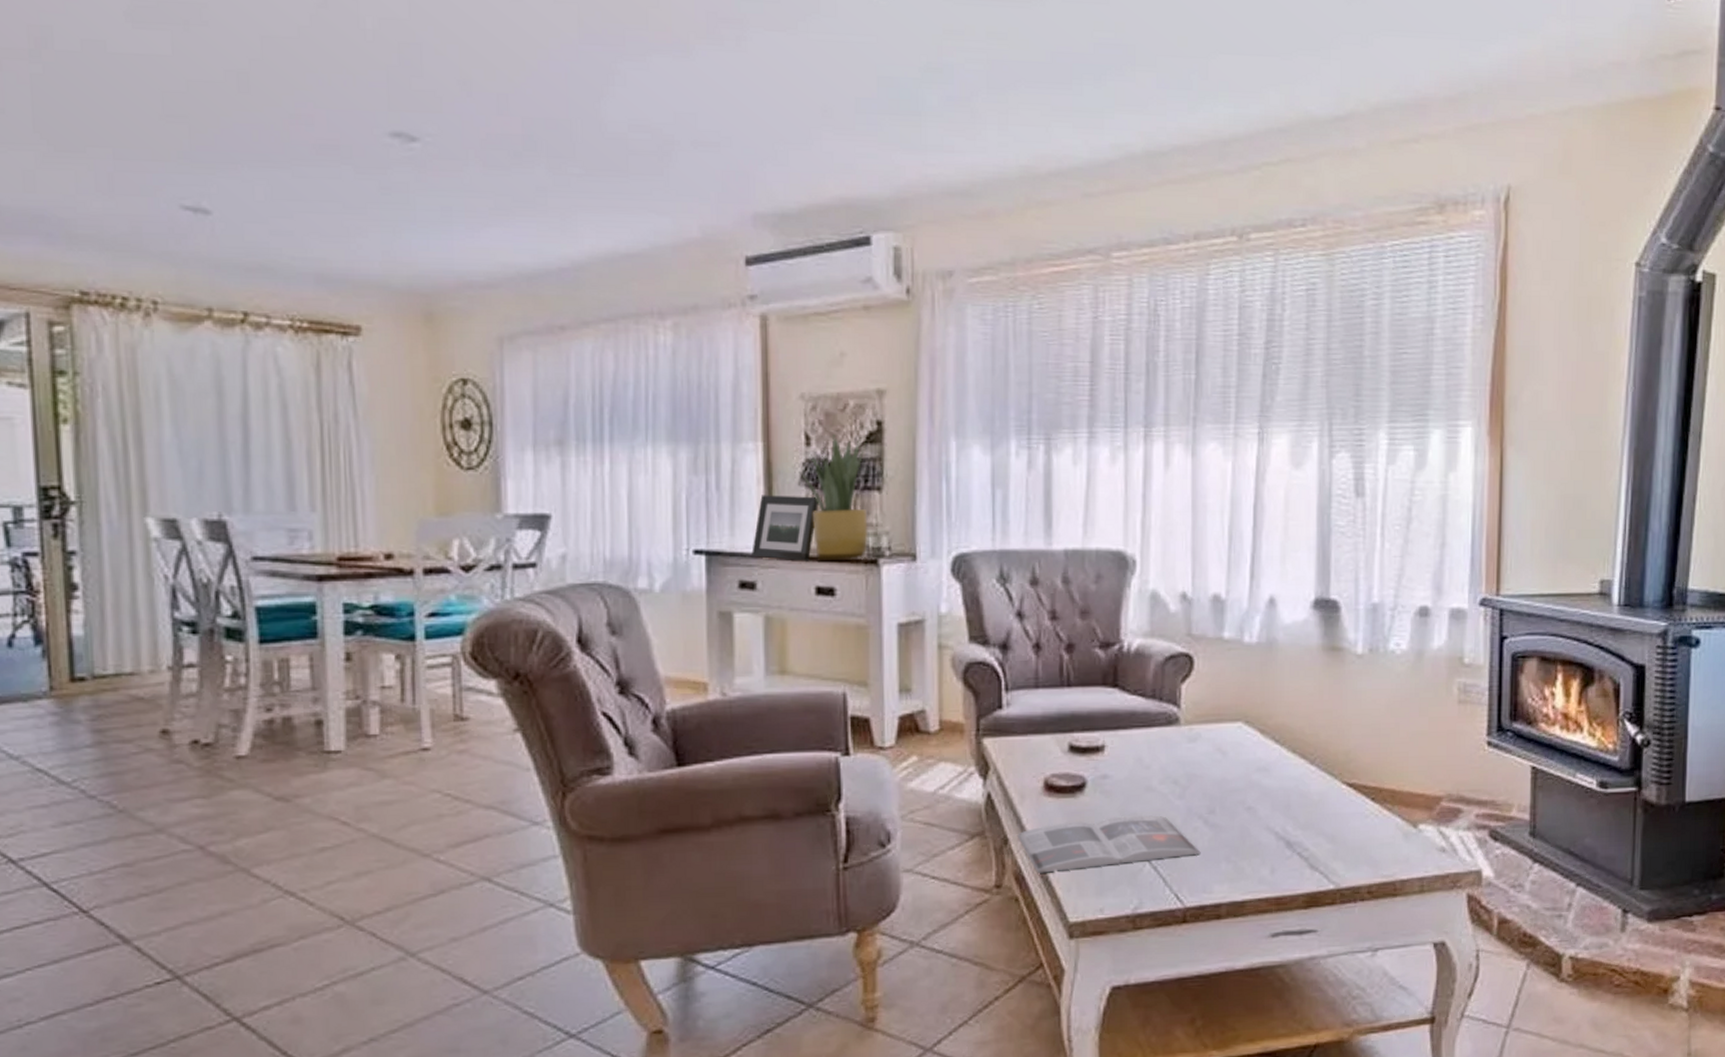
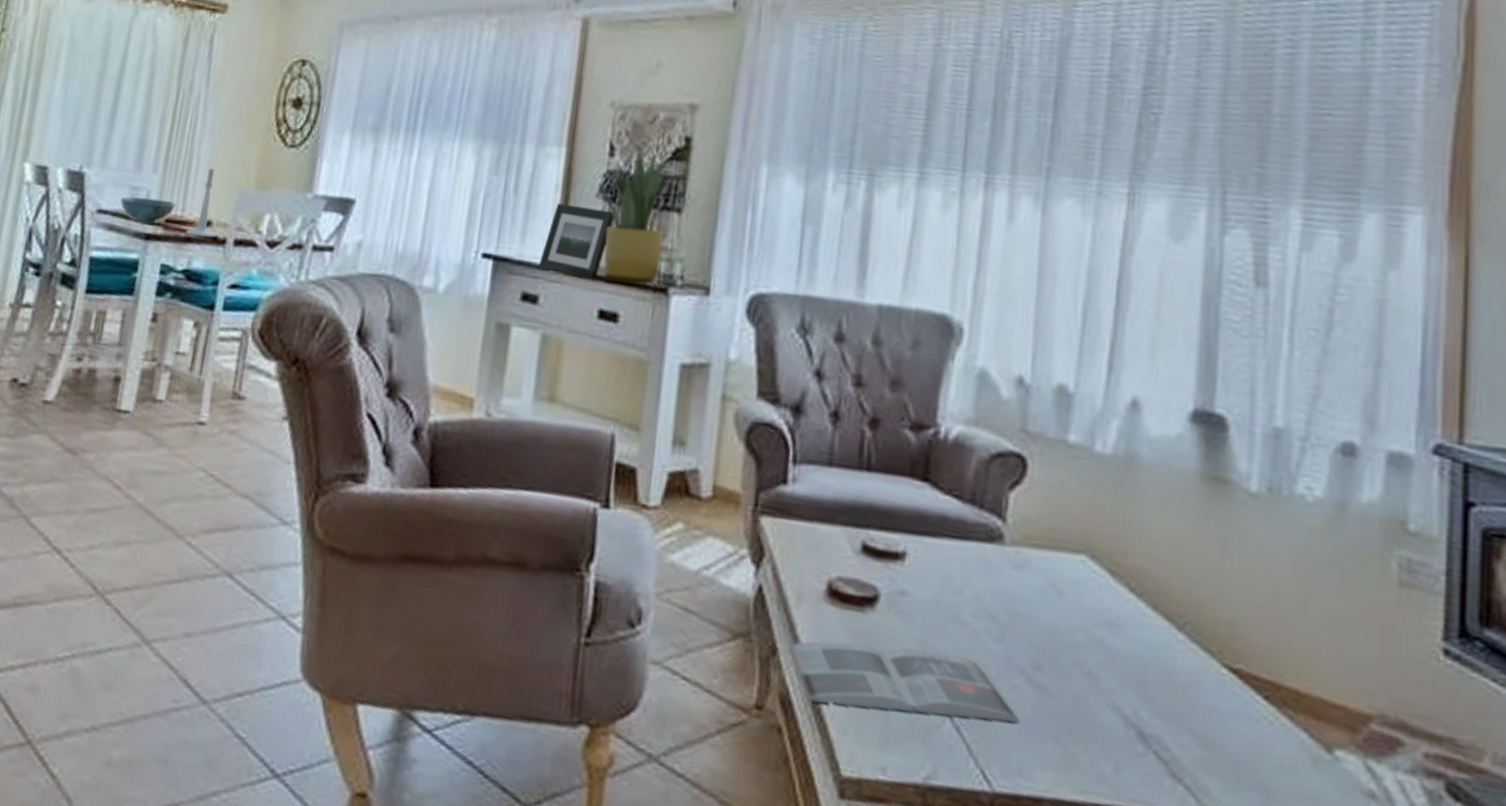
decorative bowl: none [277,538,346,565] -> present [120,196,176,224]
candlestick: none [364,500,401,571] -> present [185,168,217,238]

